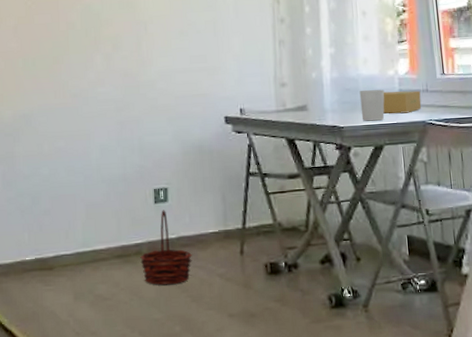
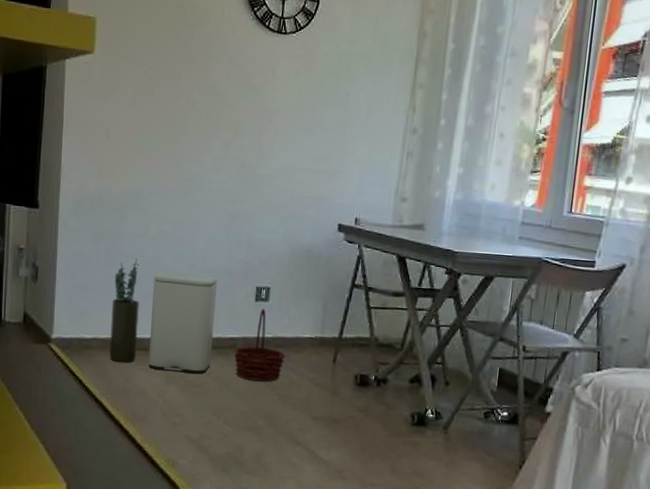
vase: none [13,178,42,286] -> present [109,258,139,363]
pedal bin: none [52,185,119,289] -> present [148,271,217,374]
candle holder: present [359,89,385,121] -> none [477,216,507,251]
box: present [383,90,422,114] -> none [501,222,543,248]

